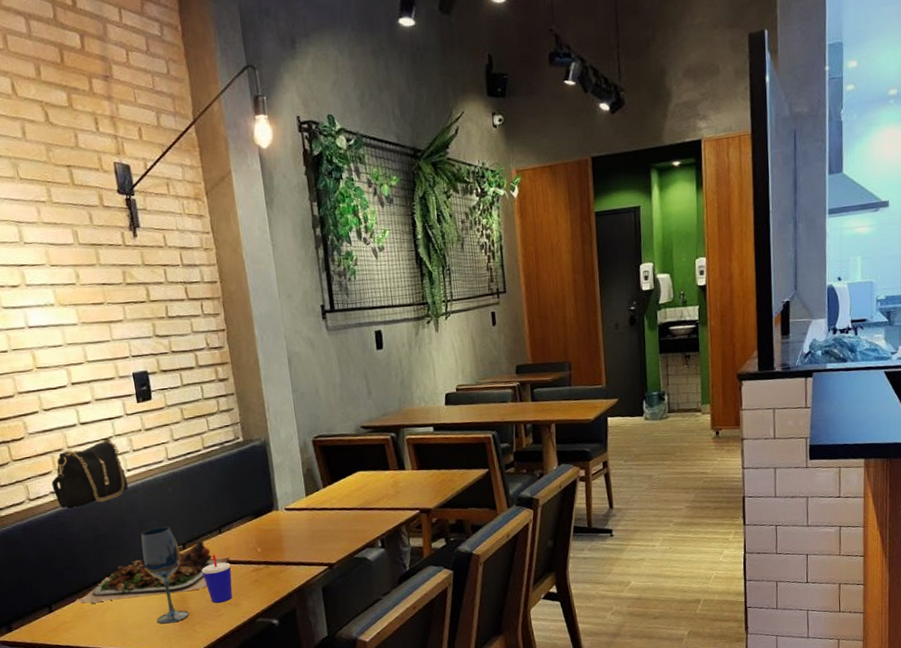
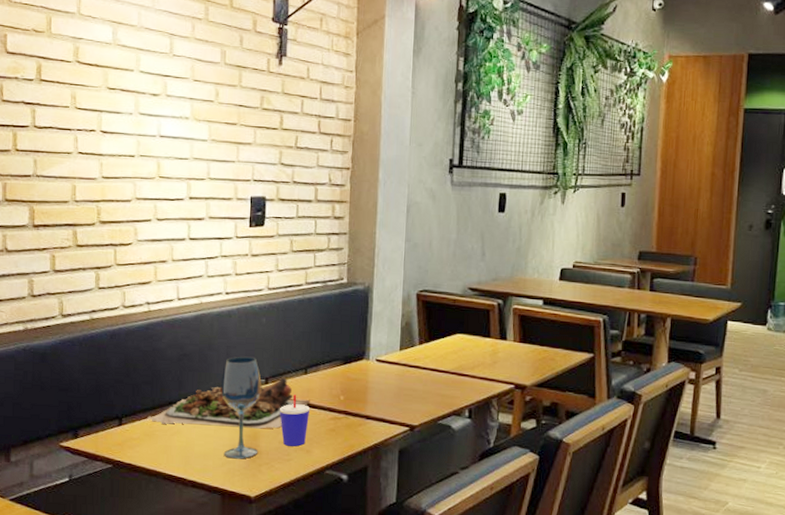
handbag: present [51,438,129,508] -> none [149,257,224,322]

